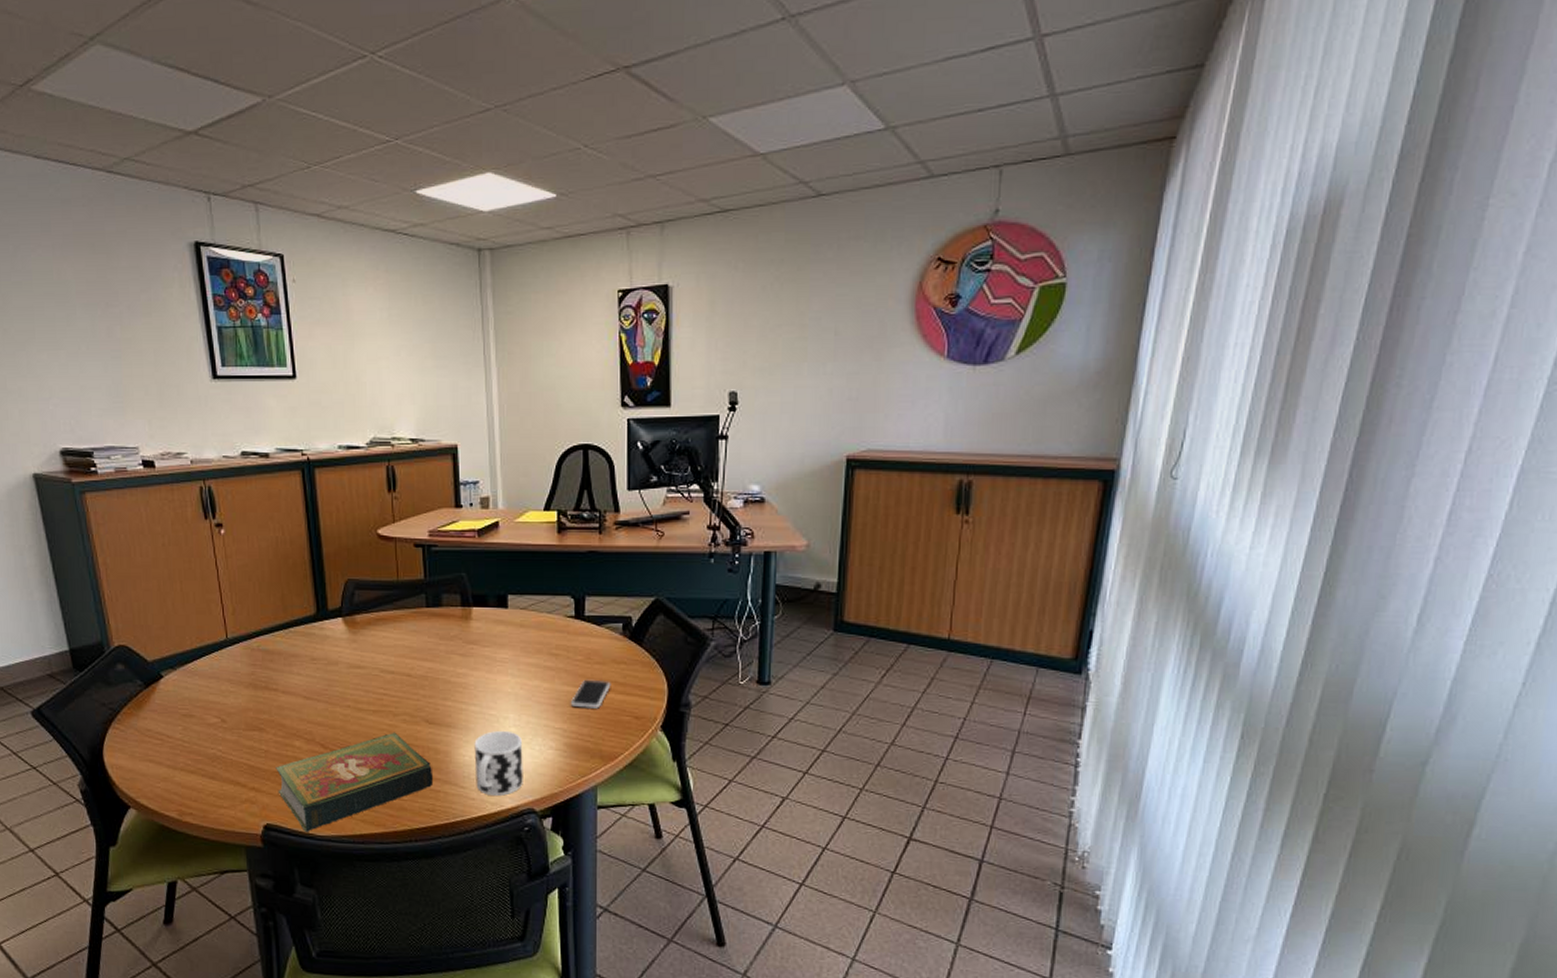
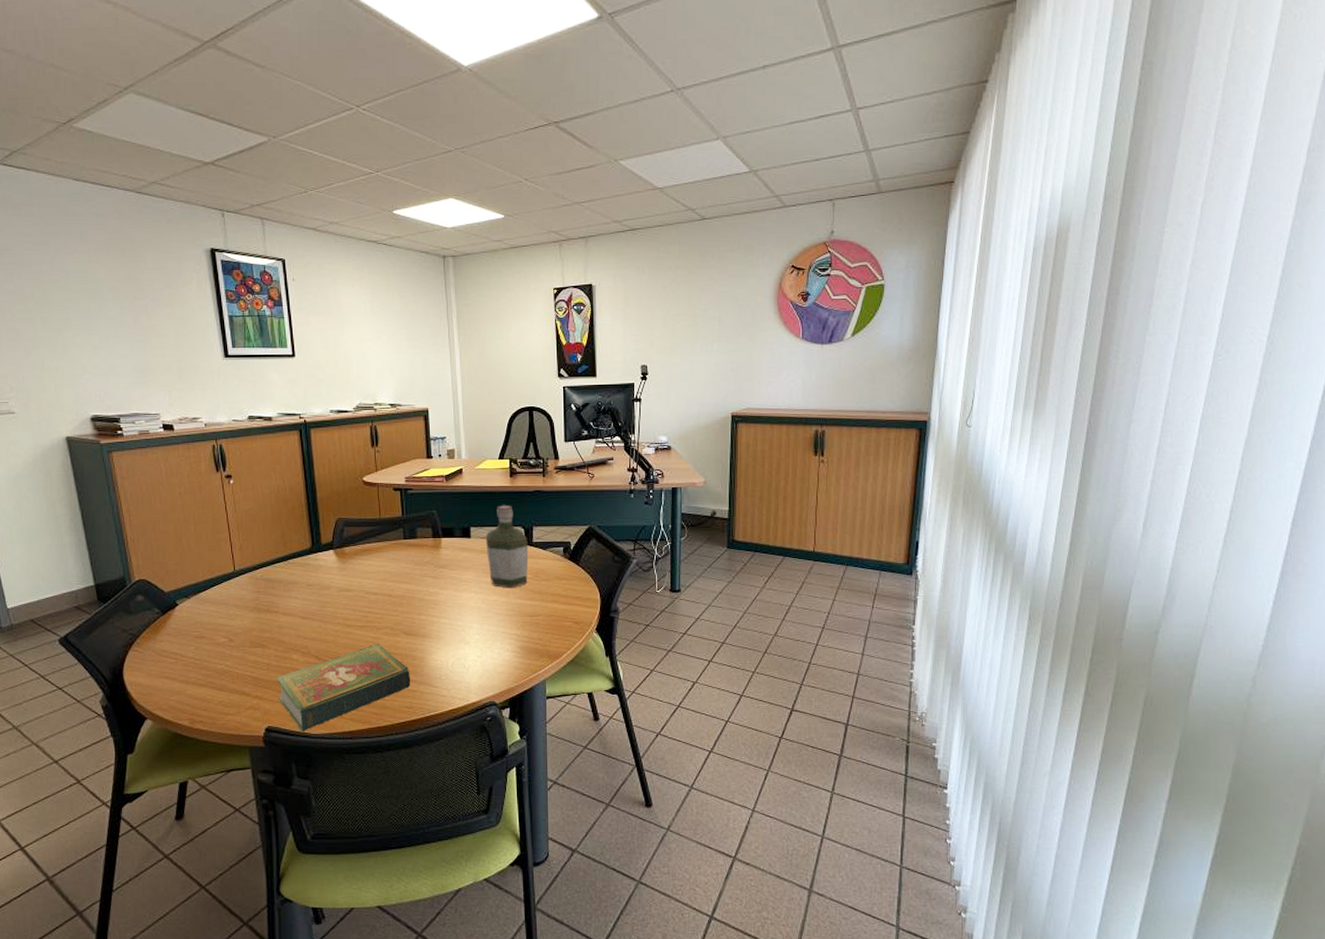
cup: present [474,730,523,796] -> none [445,638,485,692]
bottle: none [526,568,579,672] -> present [485,505,529,589]
smartphone: present [570,679,611,709] -> none [522,593,555,617]

